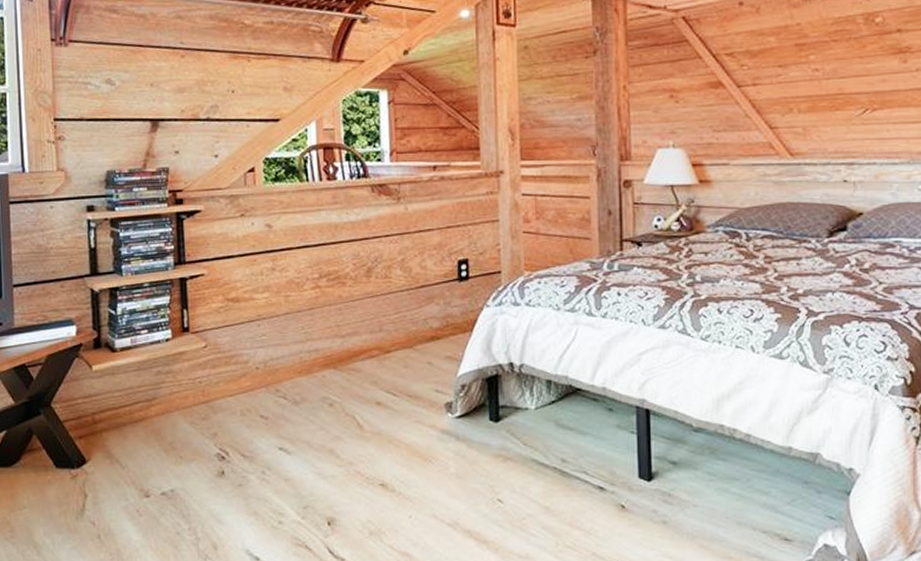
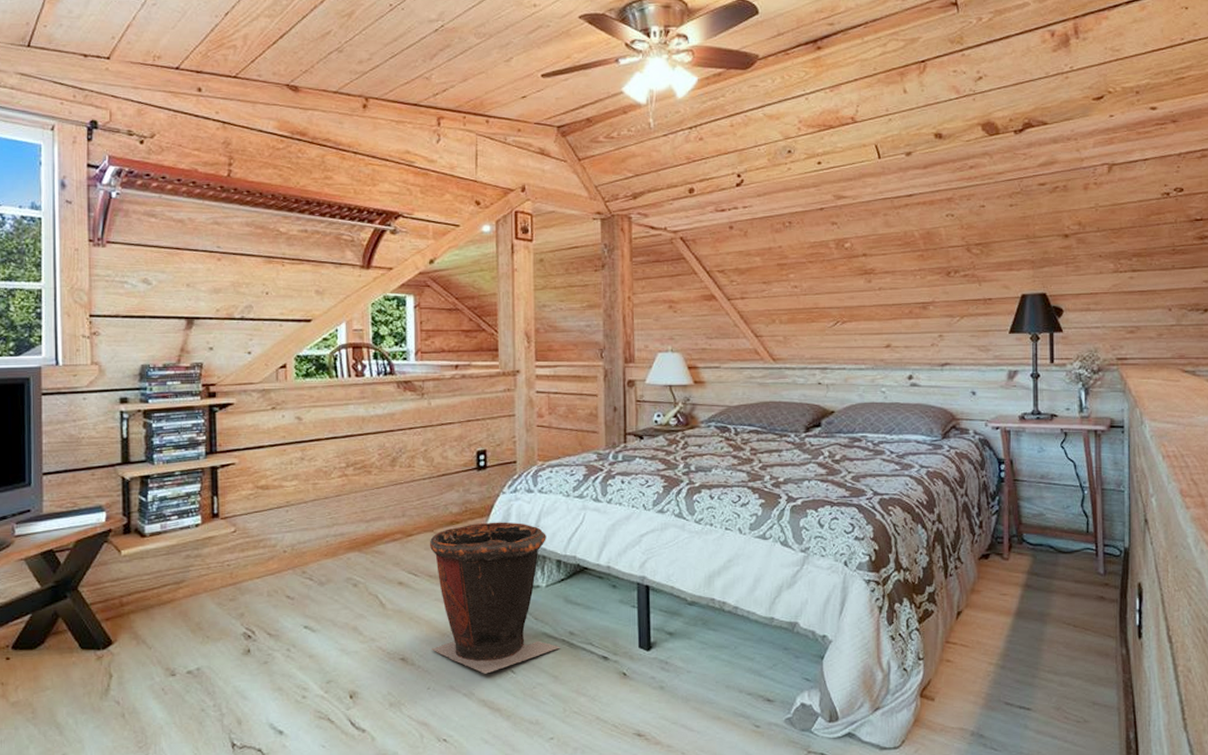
waste bin: none [408,338,551,503] -> present [429,522,560,674]

